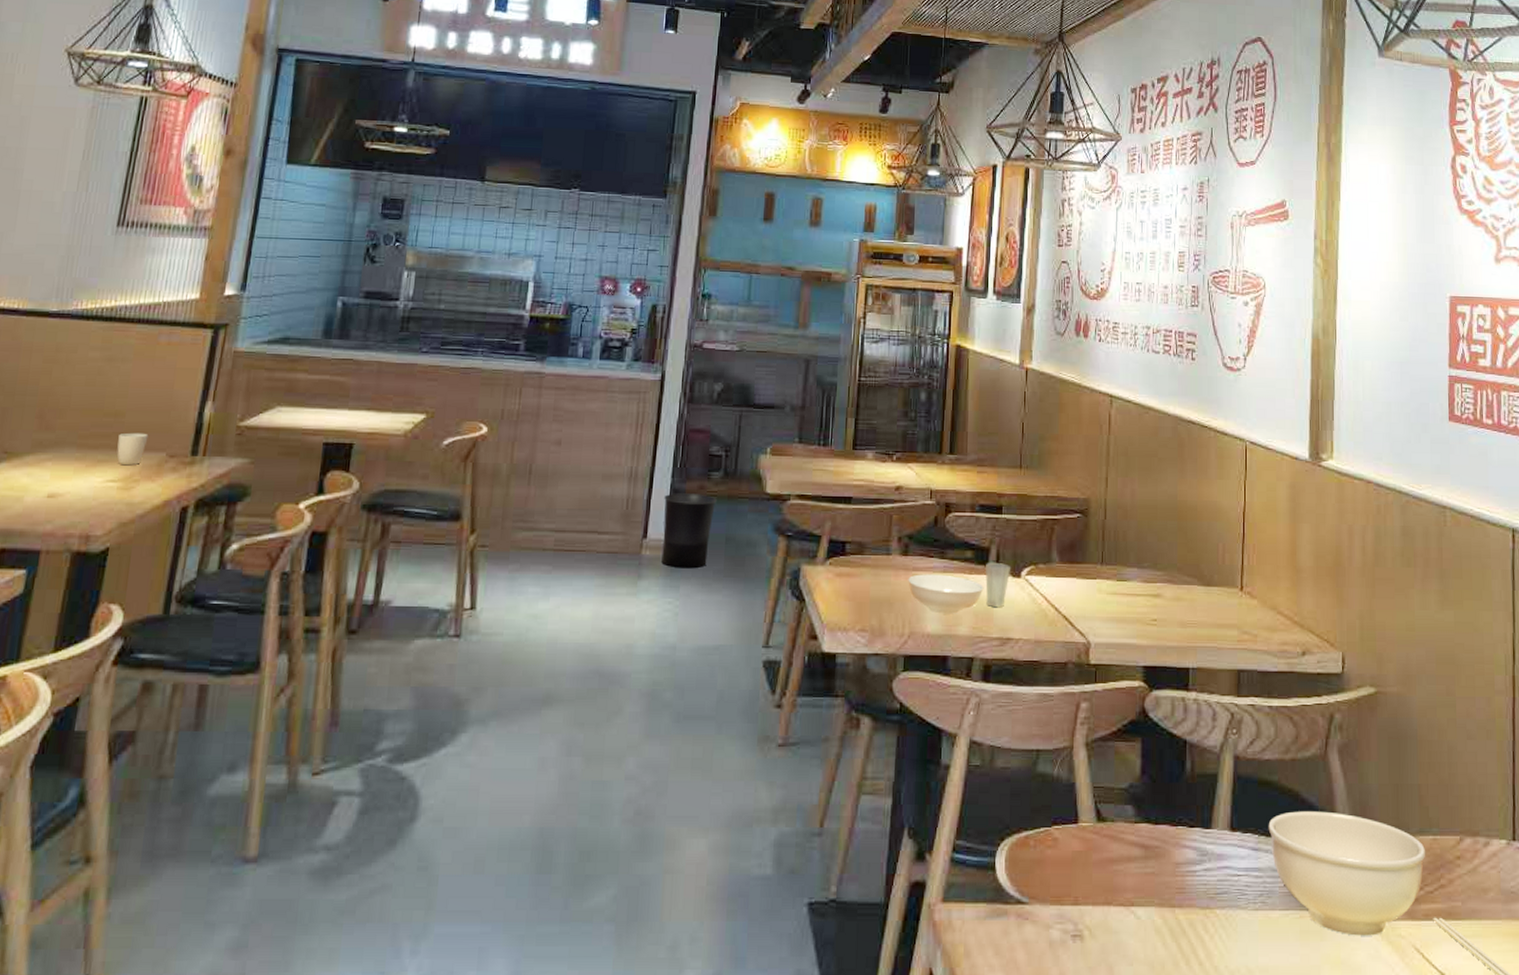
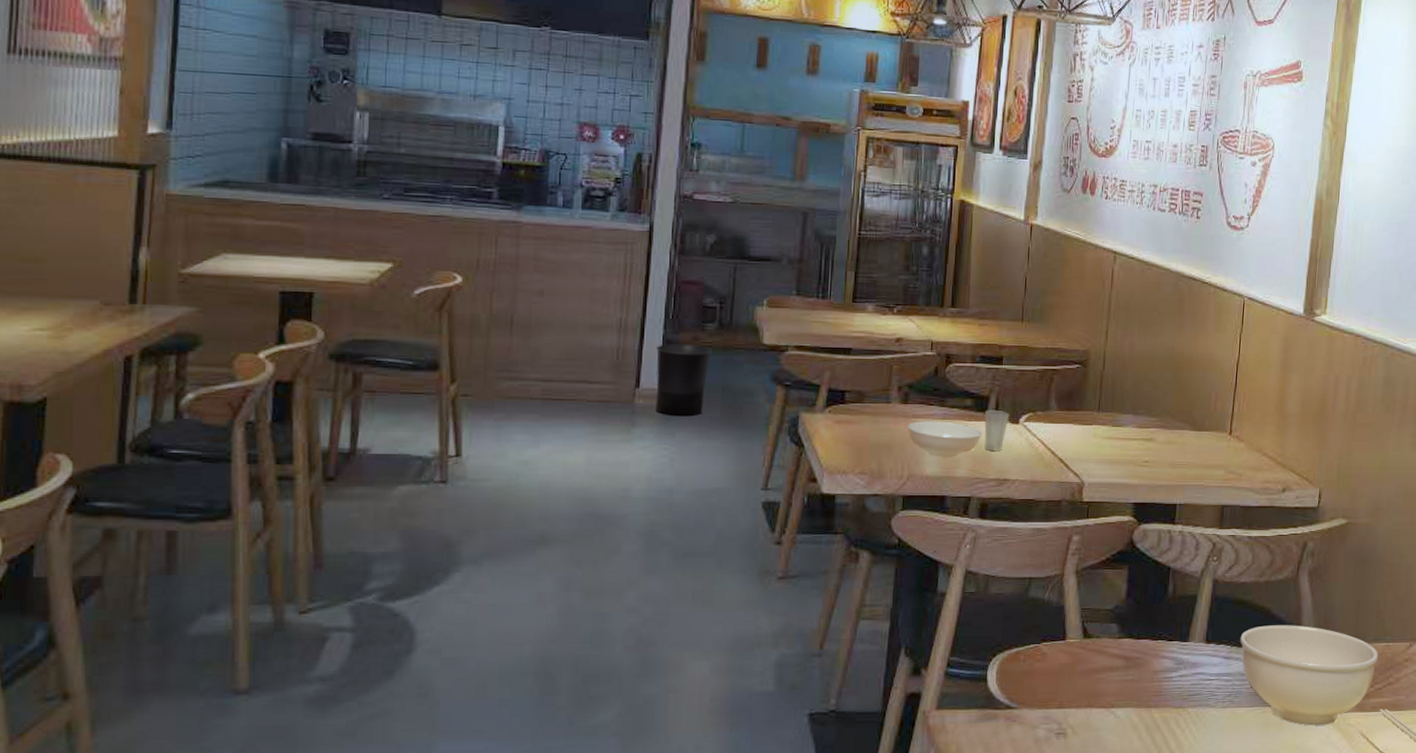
cup: present [116,432,149,465] -> none [42,279,77,313]

